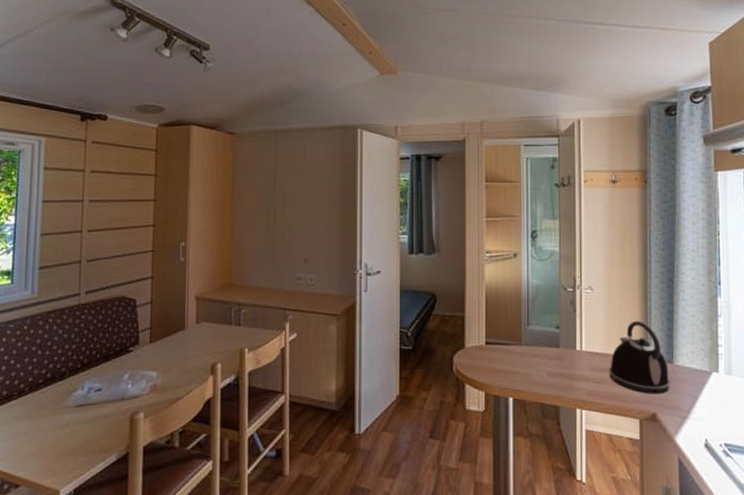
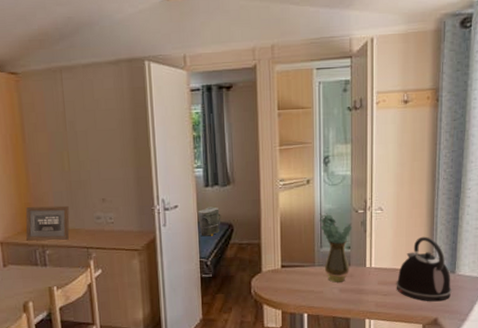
picture frame: none [223,263,270,299] -> present [25,205,70,241]
bag: none [400,274,424,305] -> present [197,206,221,237]
vase: none [526,289,561,365] -> present [319,213,353,283]

